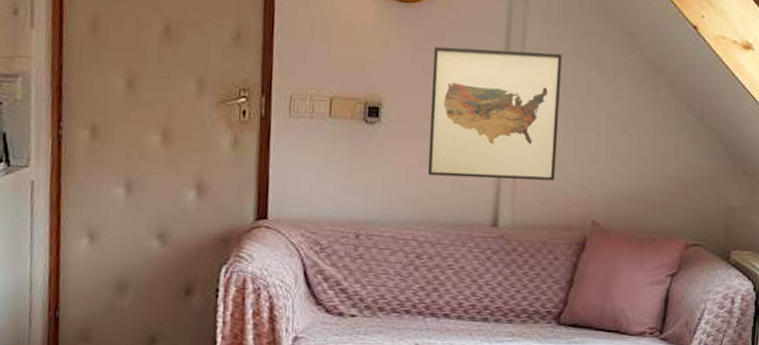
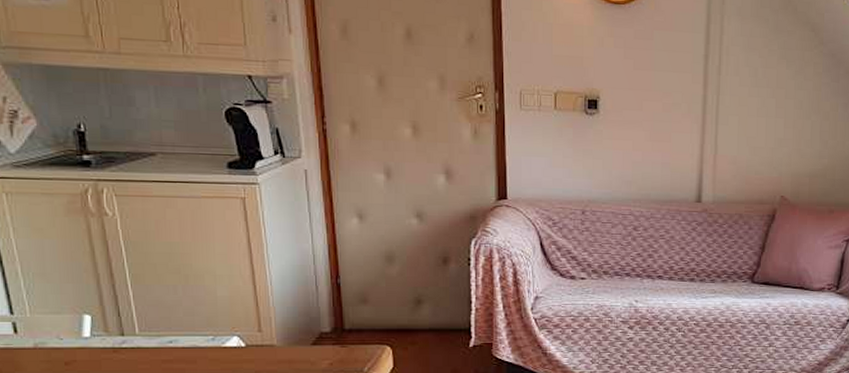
wall art: present [427,46,562,181] -> none [641,44,755,162]

